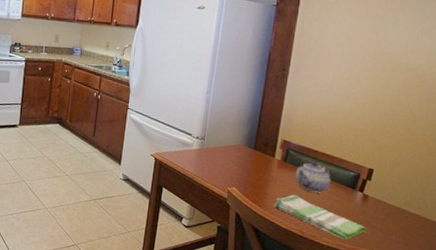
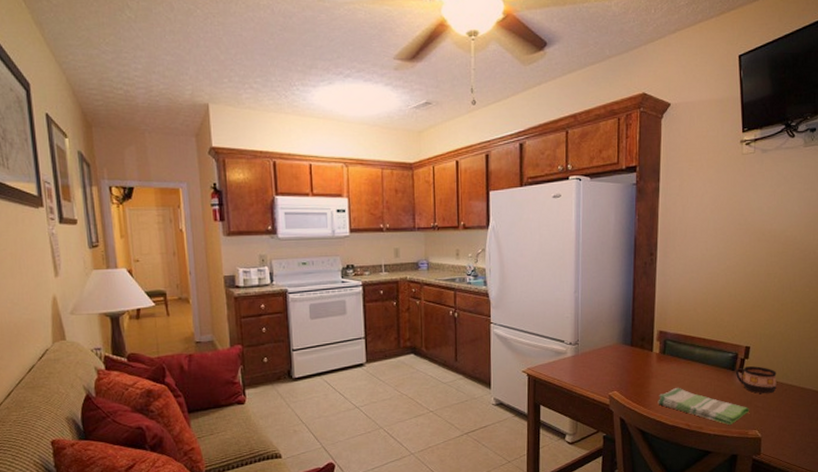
teapot: present [295,161,332,193] -> none [675,349,712,381]
cup: none [355,187,399,218] -> present [735,366,777,394]

